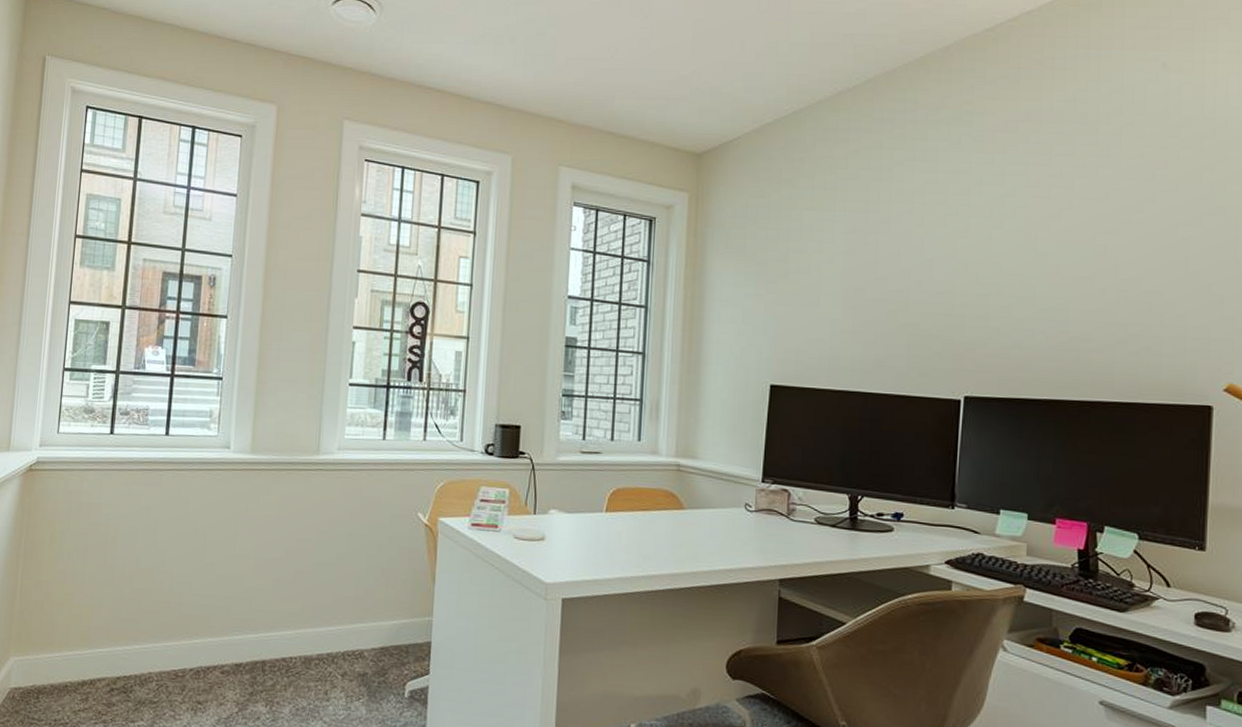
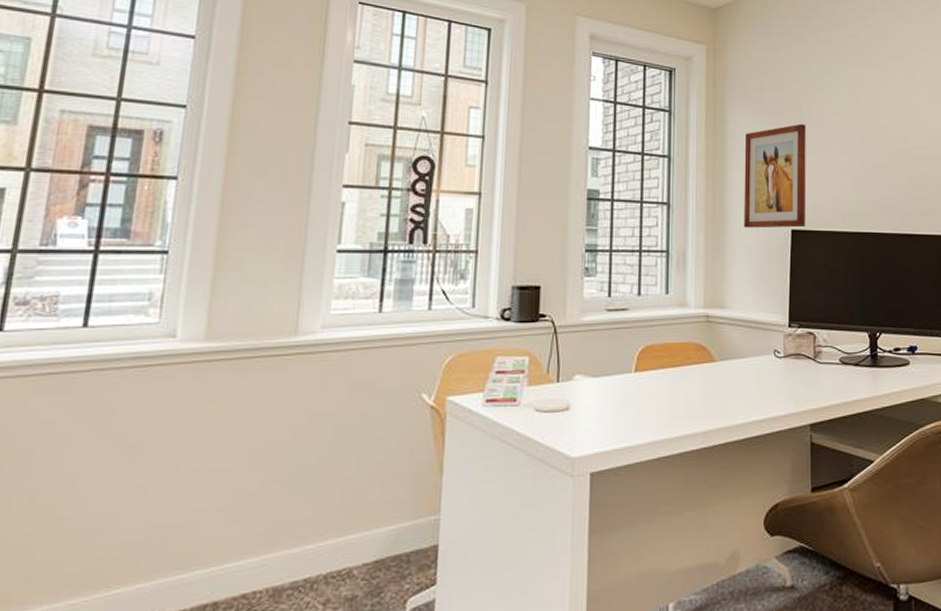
wall art: none [720,275,792,383] -> present [744,124,806,228]

